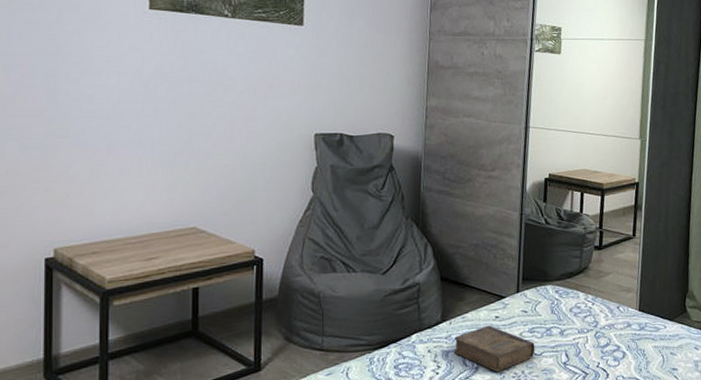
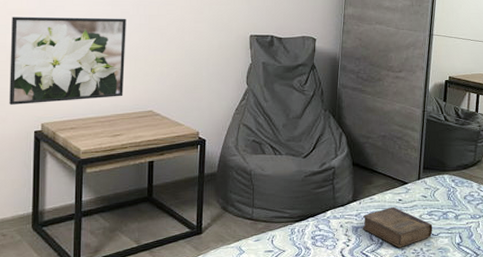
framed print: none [11,118,161,228] -> present [9,16,126,105]

